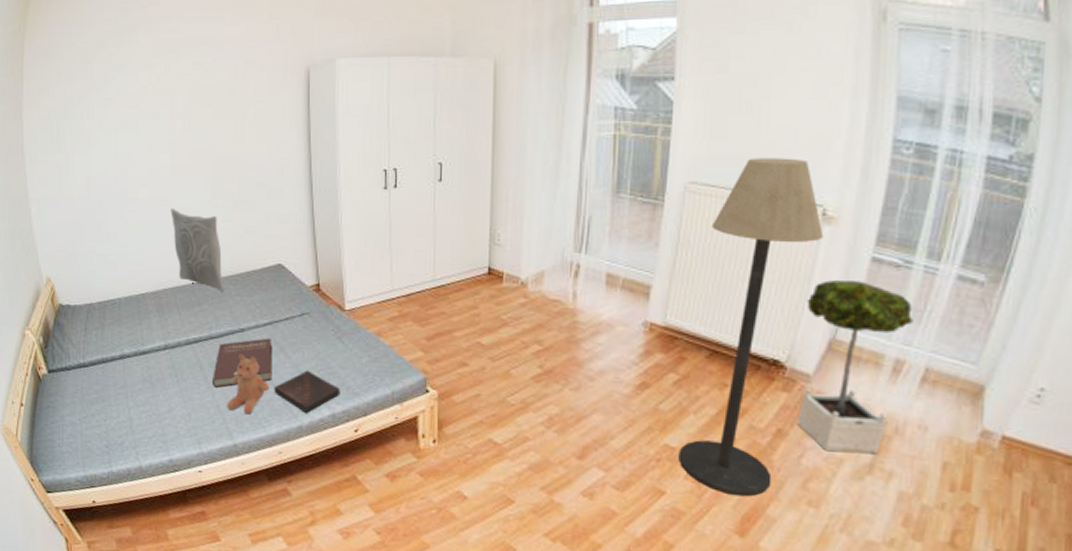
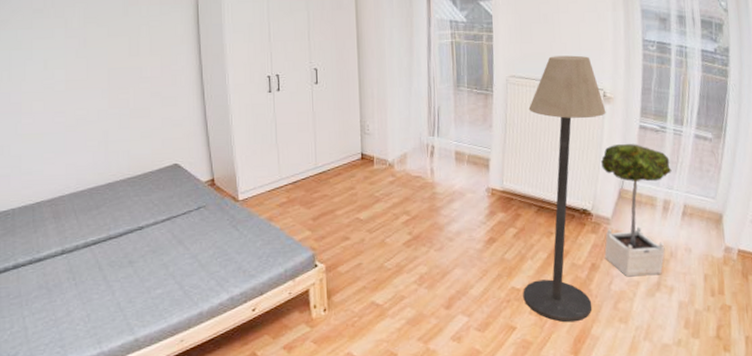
pillow: present [170,207,224,293] -> none [66,119,122,195]
book: present [213,338,273,388] -> none [112,233,172,286]
stuffed animal: present [227,354,269,415] -> none [127,250,169,308]
book: present [273,370,341,413] -> none [173,259,238,299]

